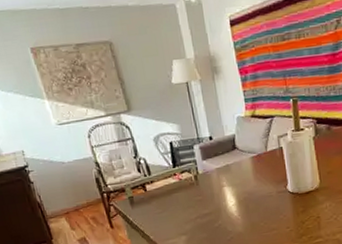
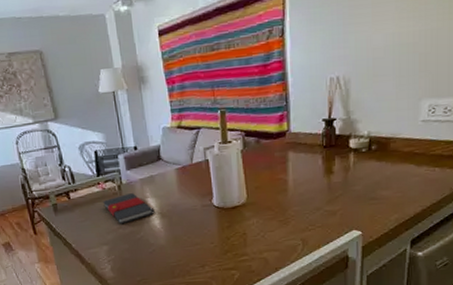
book: none [179,183,232,214] -> present [102,193,155,225]

